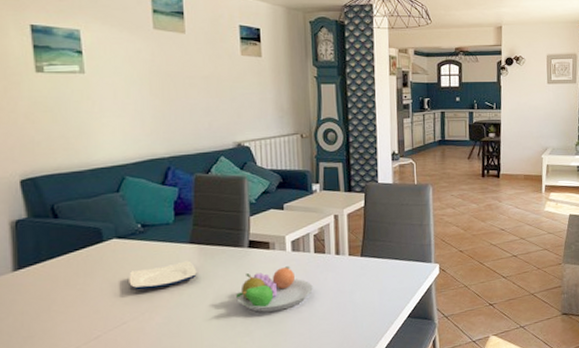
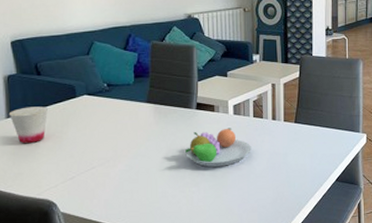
cup: none [16,254,67,301] -> present [8,106,48,144]
plate: present [129,260,197,291] -> none [97,118,153,141]

